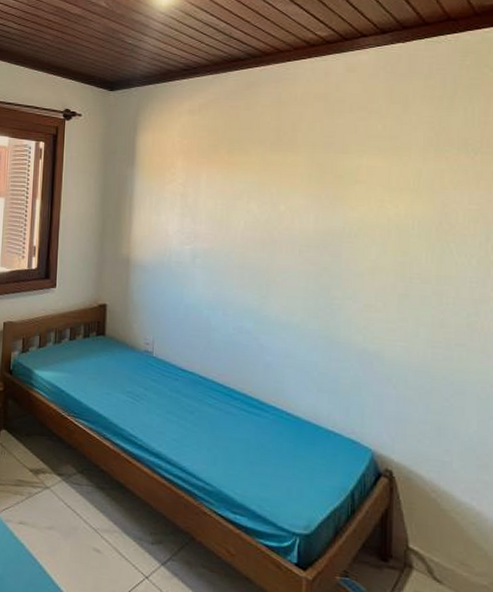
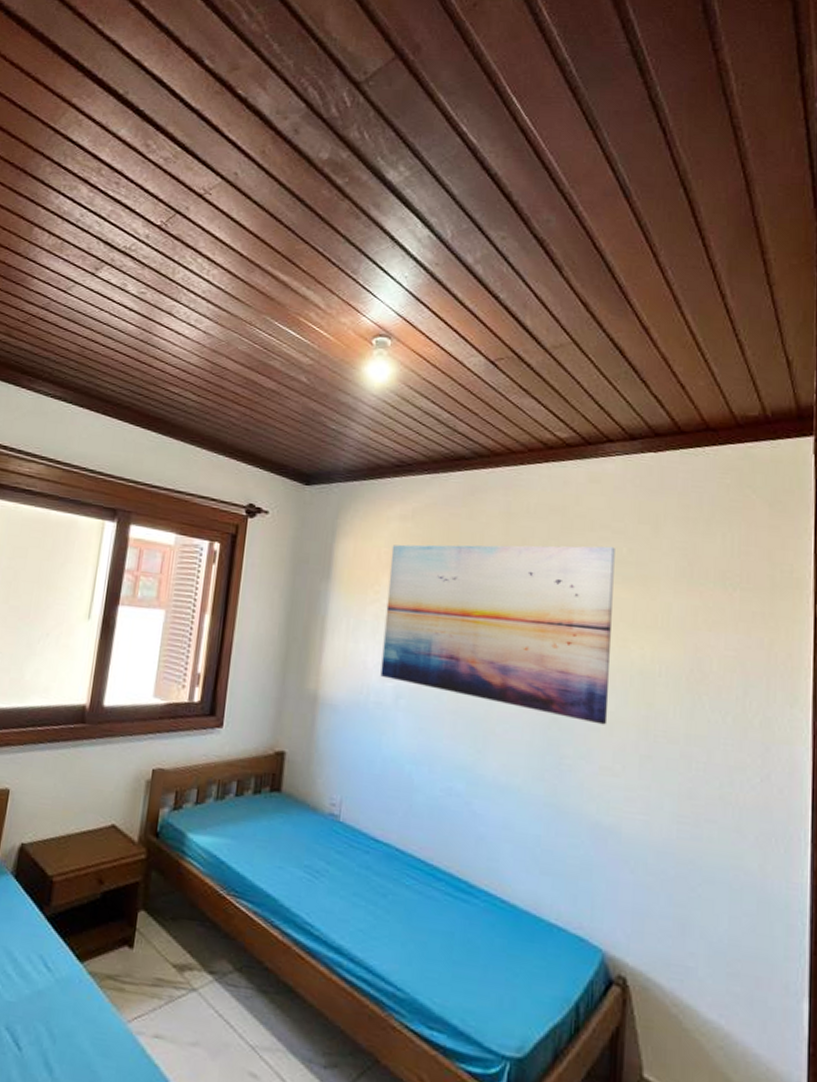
wall art: none [180,124,371,271] -> present [380,544,615,725]

